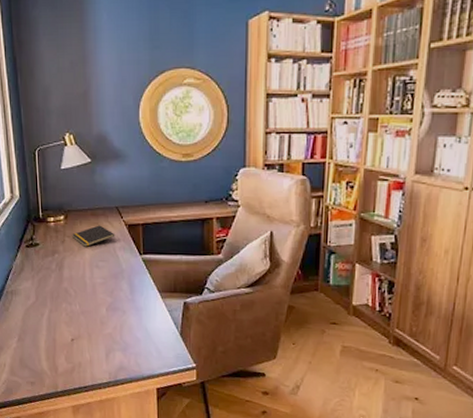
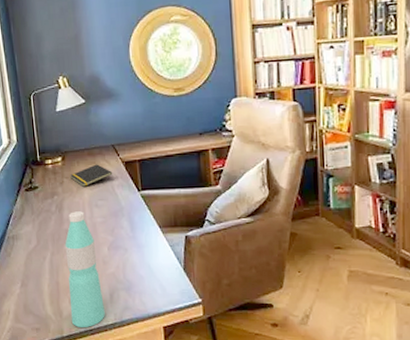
water bottle: none [63,271,100,384] -> present [65,211,105,327]

